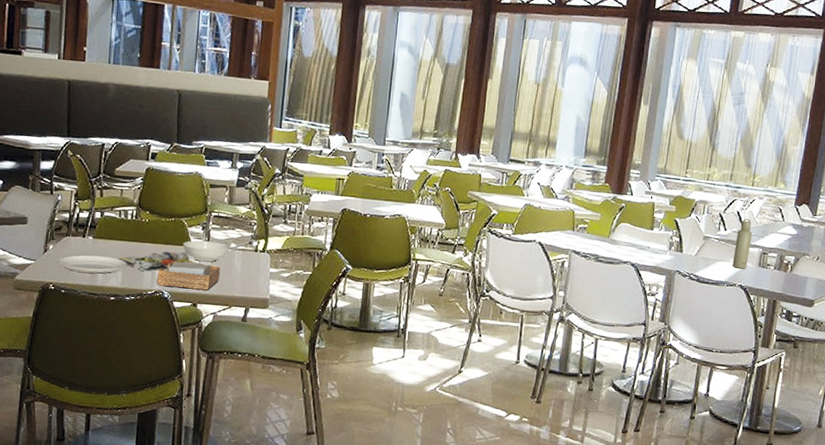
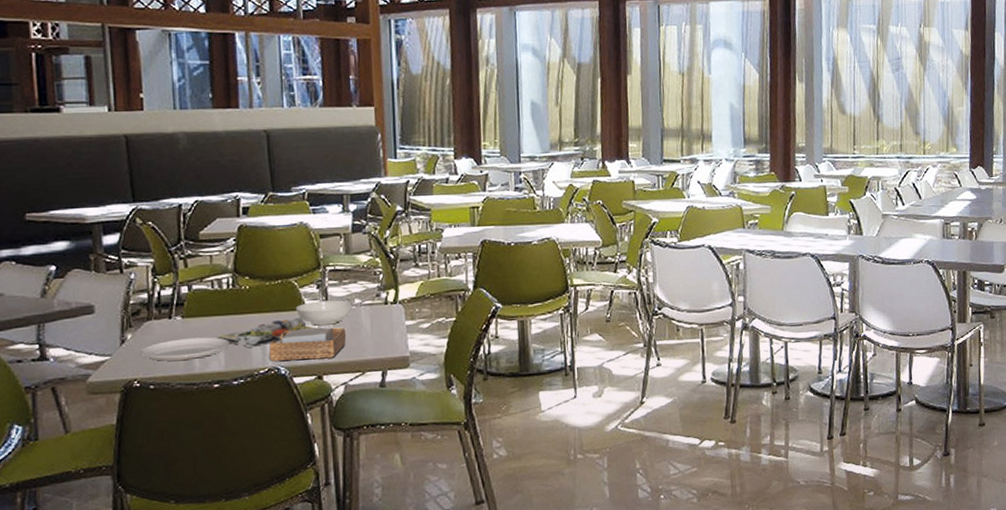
bottle: present [732,218,752,269] -> none [915,189,932,244]

